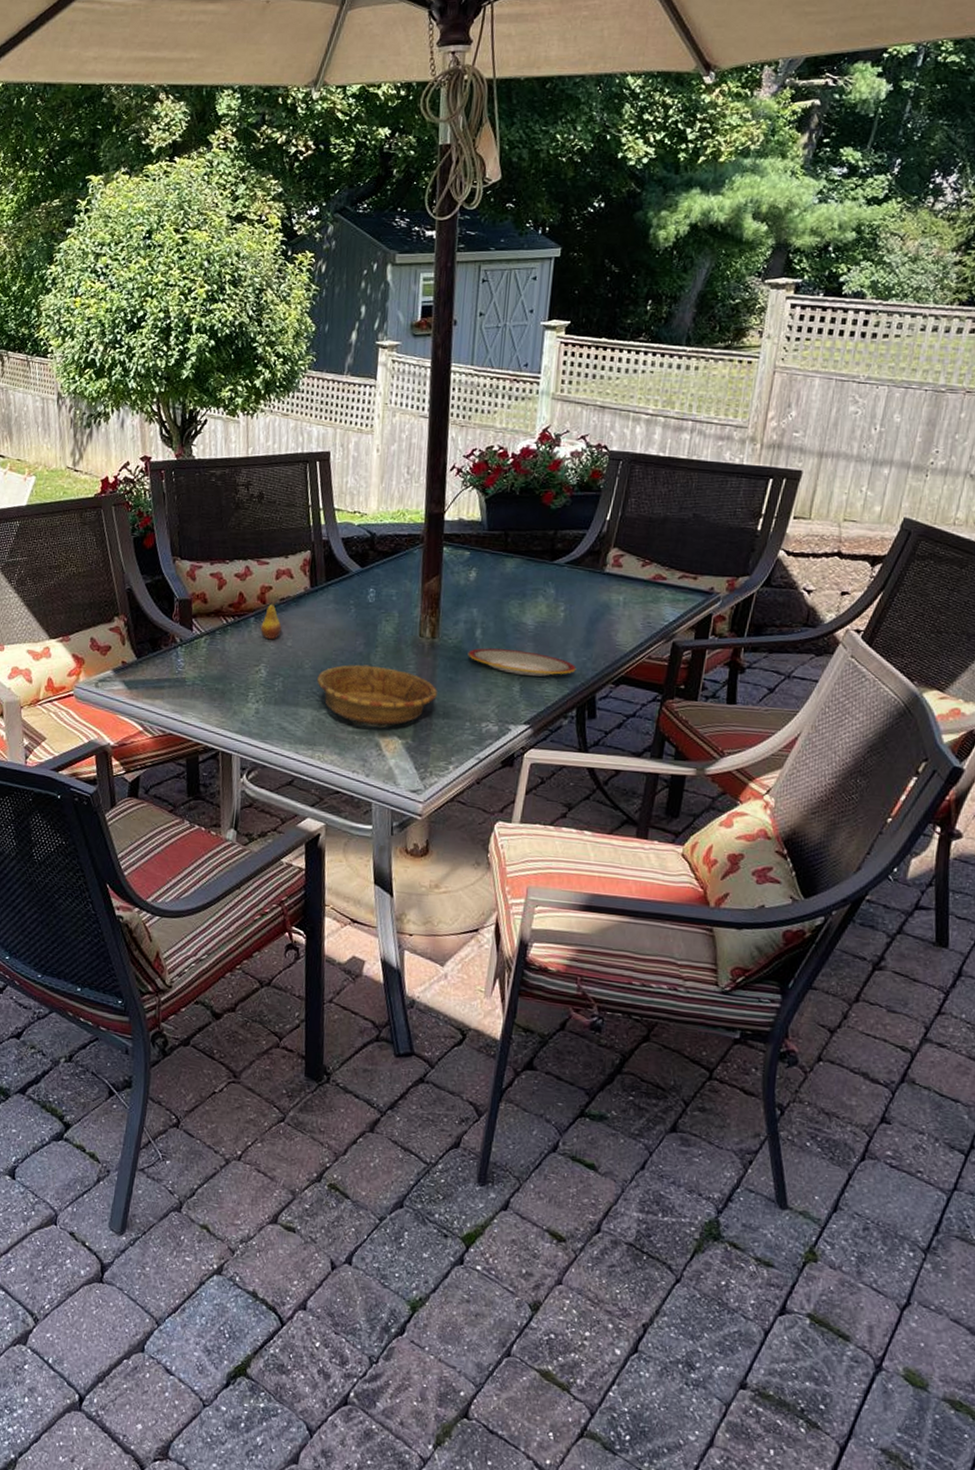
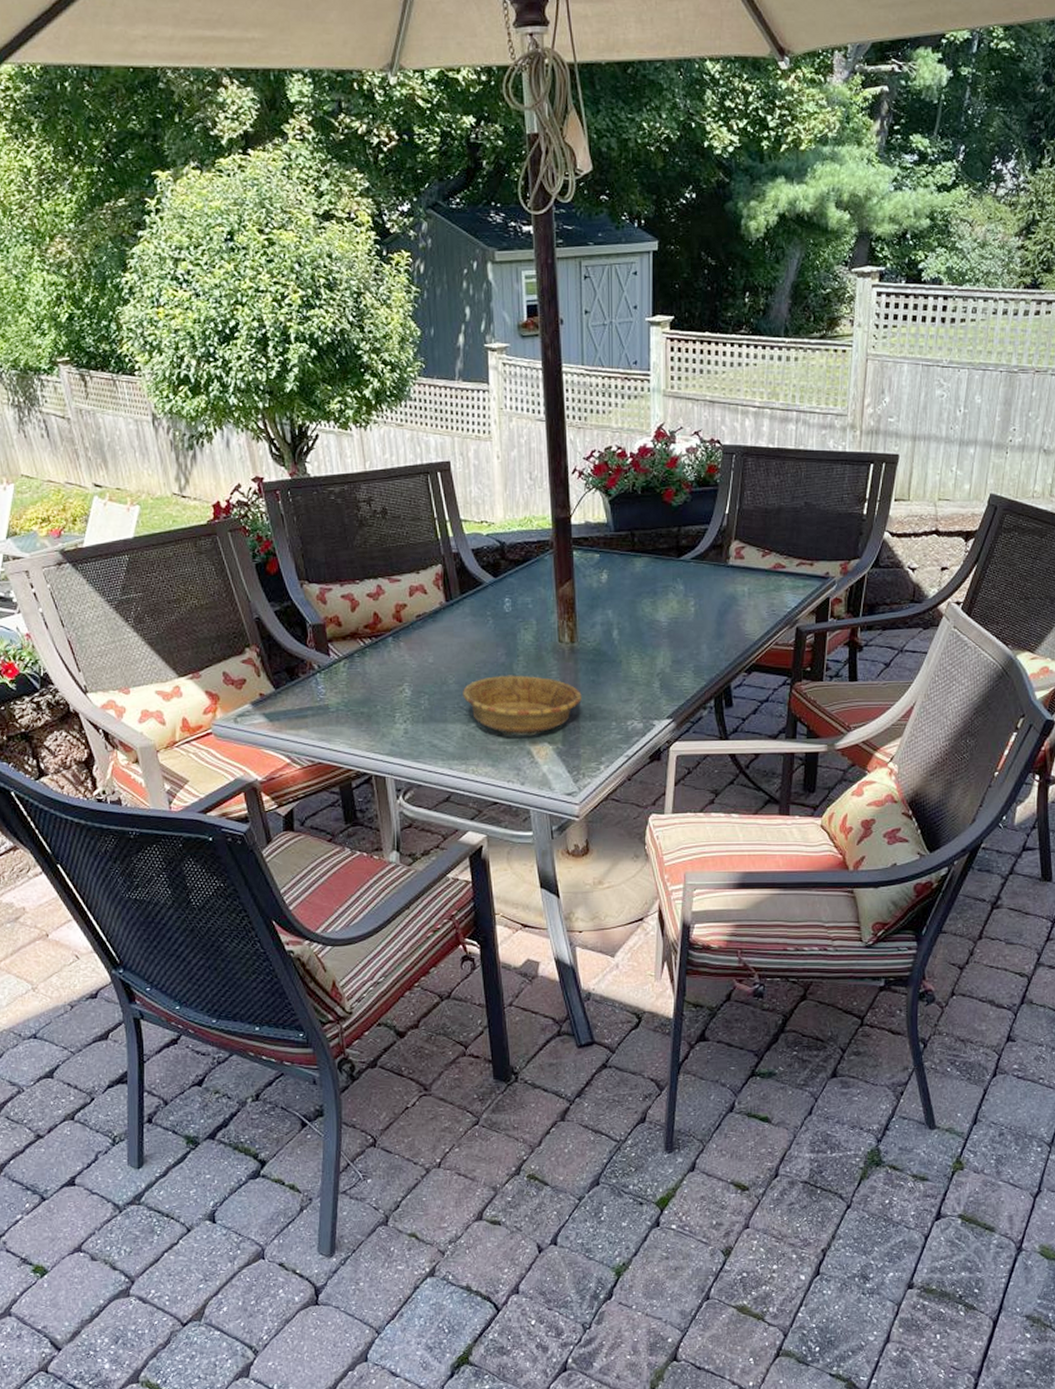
fruit: present [260,598,282,640] -> none [400,615,421,658]
plate: present [468,648,576,677] -> none [607,648,711,671]

